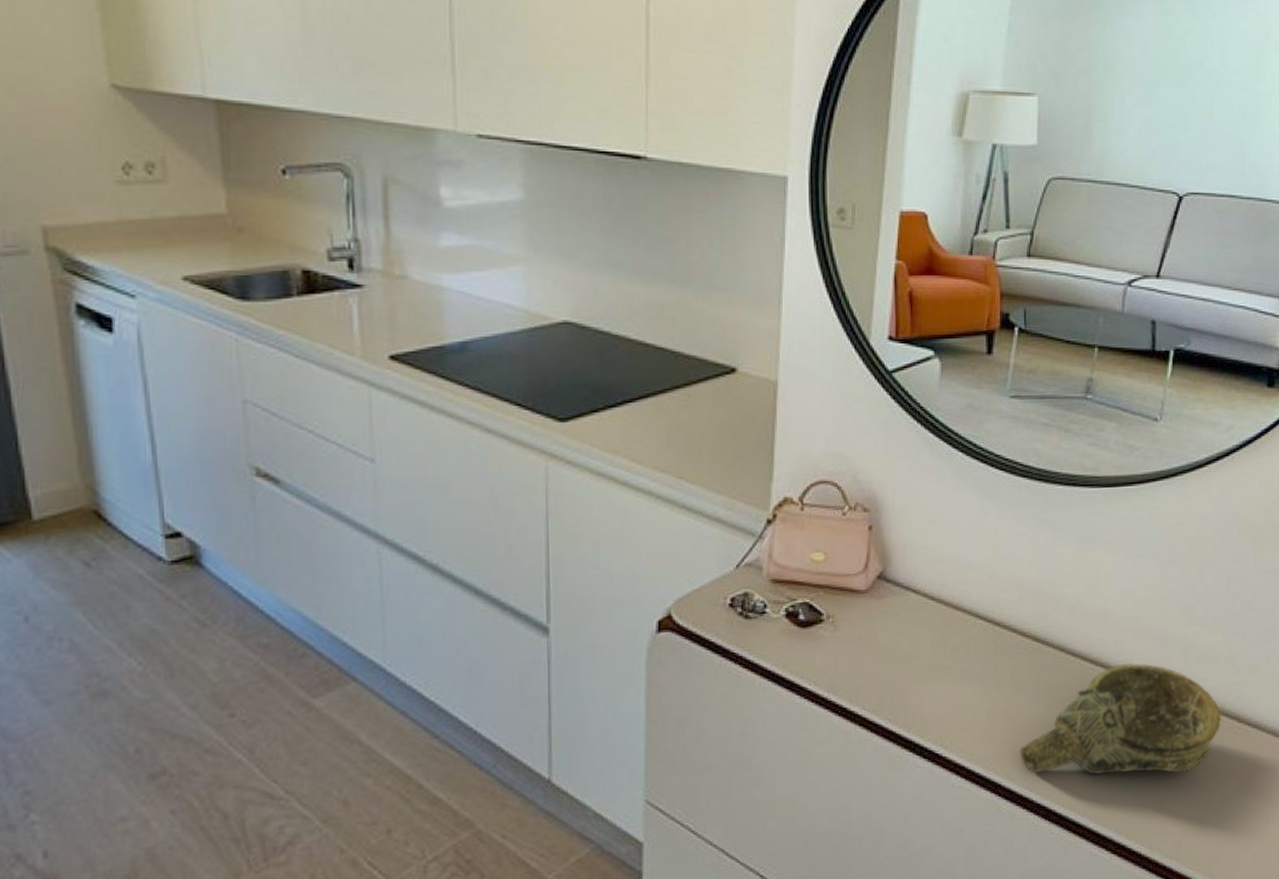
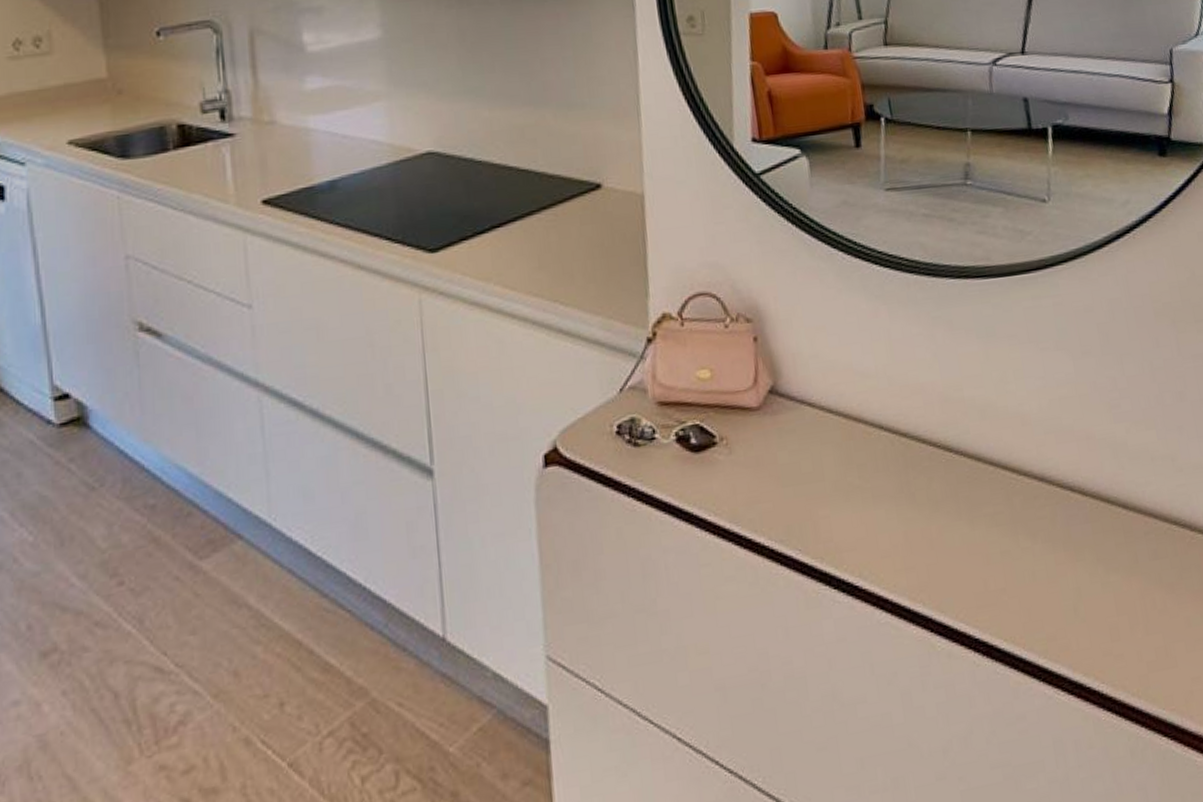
decorative bowl: present [1019,663,1222,775] -> none [947,469,1171,603]

